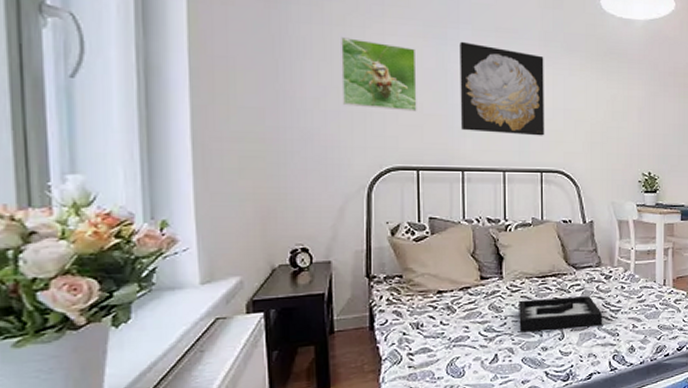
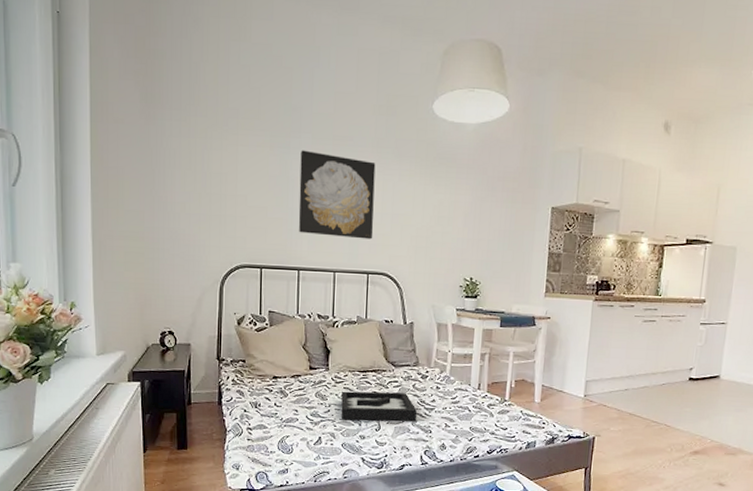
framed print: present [341,37,417,112] -> none [202,148,264,215]

